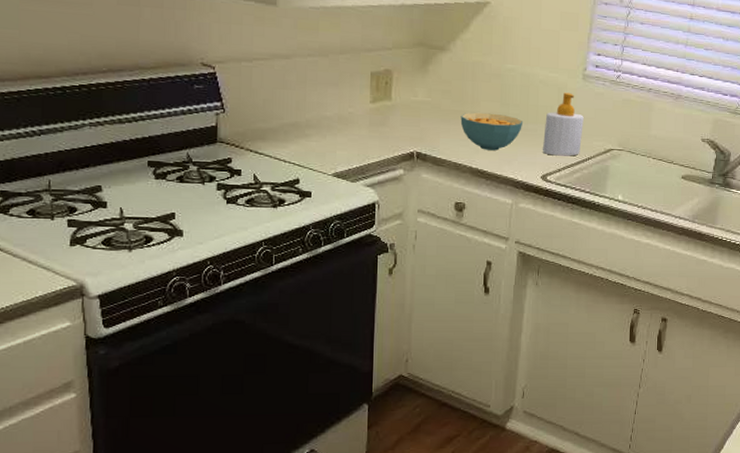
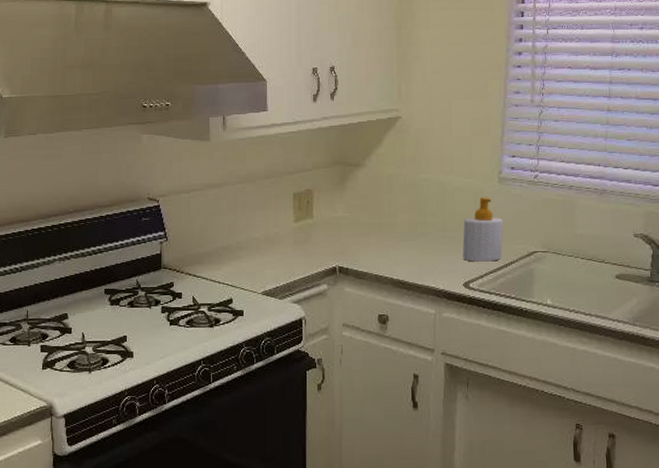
cereal bowl: present [460,112,524,151] -> none [379,223,442,261]

